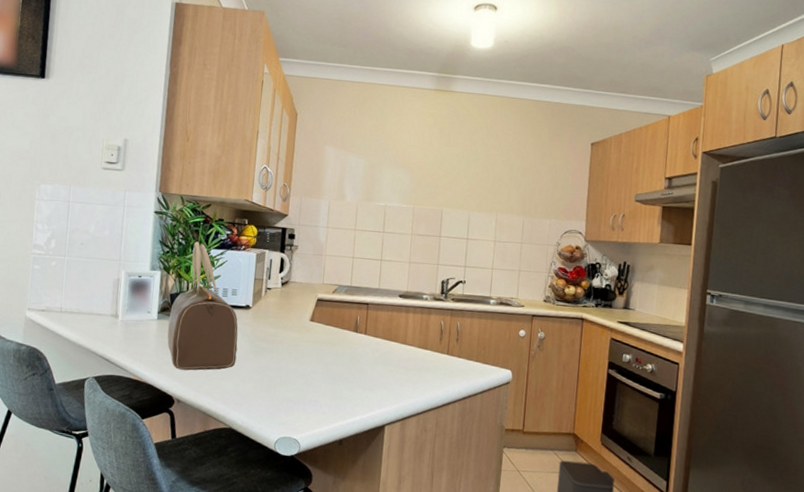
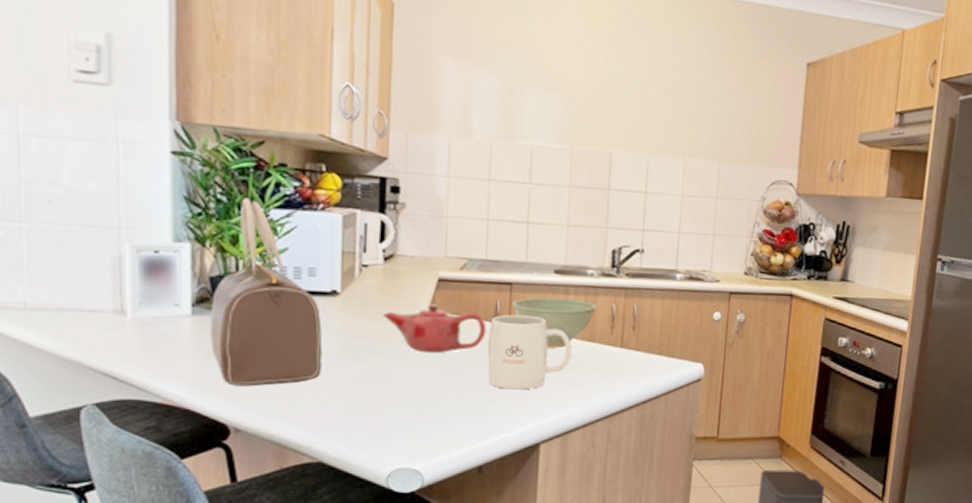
teapot: none [279,317,350,353] -> present [383,304,487,354]
mug: none [349,326,410,384] -> present [487,314,572,390]
bowl: none [368,314,430,354] -> present [512,297,597,349]

